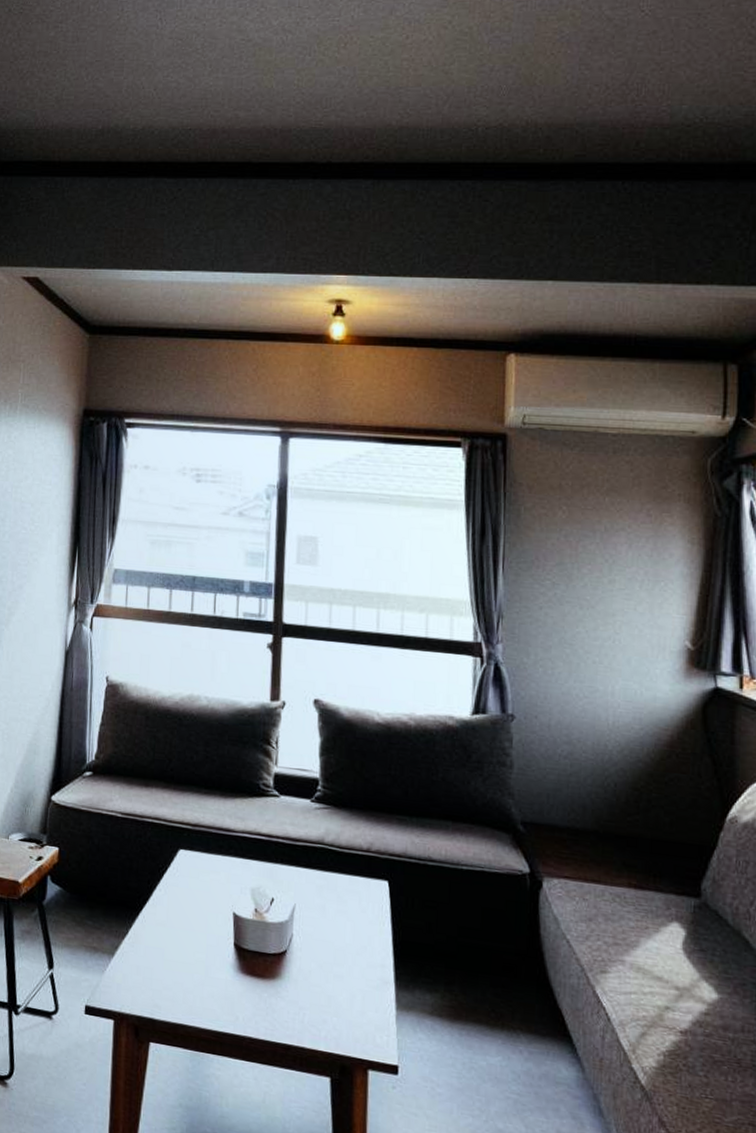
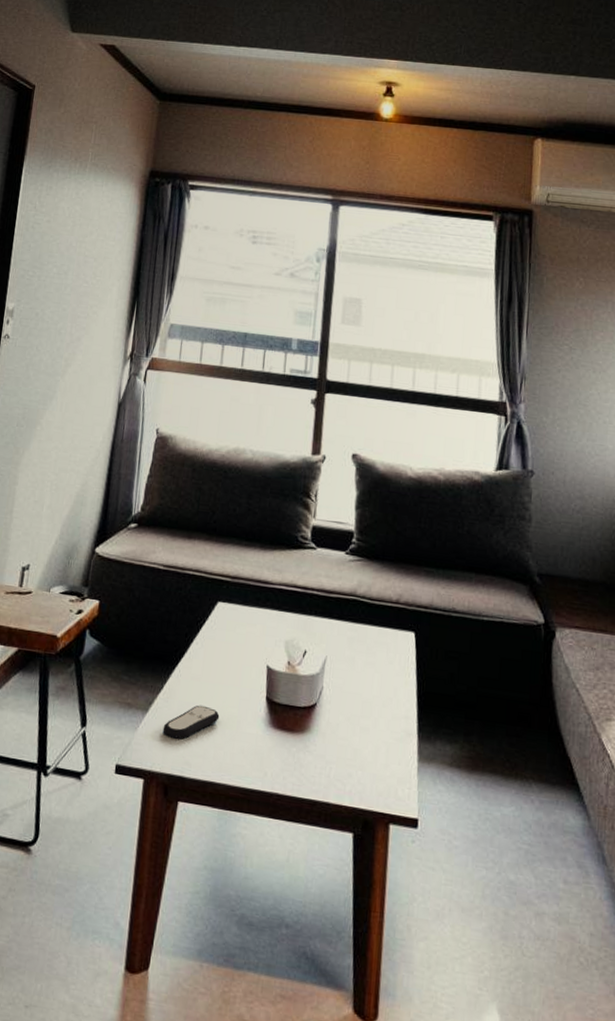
remote control: none [130,950,187,983] -> present [163,705,220,740]

